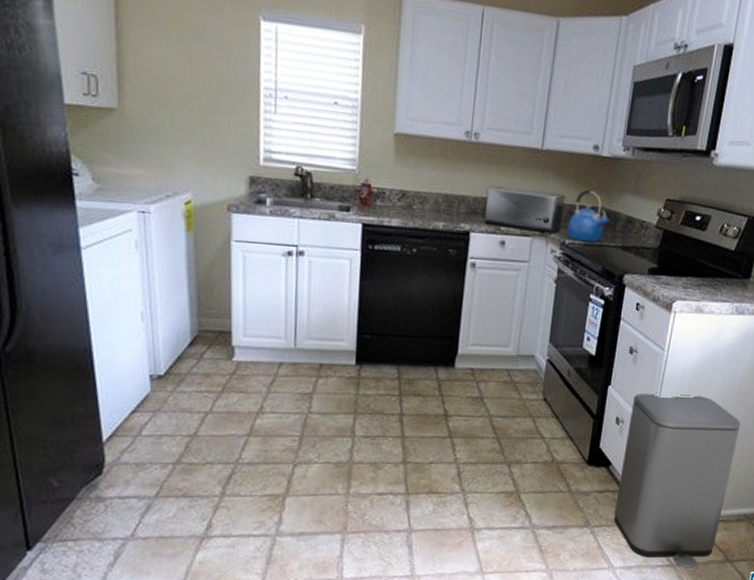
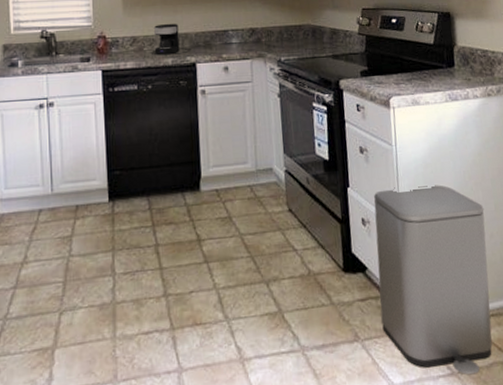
coffee maker: none [420,180,466,219] -> present [150,23,190,56]
toaster: present [484,185,565,234] -> none [205,18,276,55]
kettle: present [566,189,609,243] -> none [279,11,316,57]

